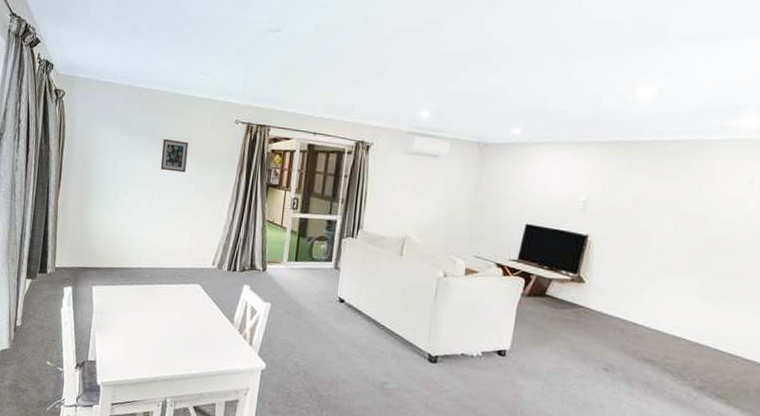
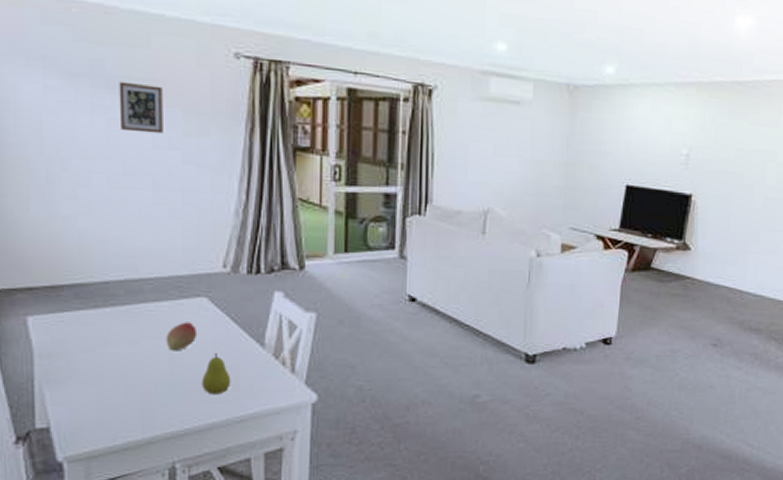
fruit: none [171,300,191,320] -> present [165,322,198,351]
fruit: none [189,323,209,354] -> present [202,352,231,395]

